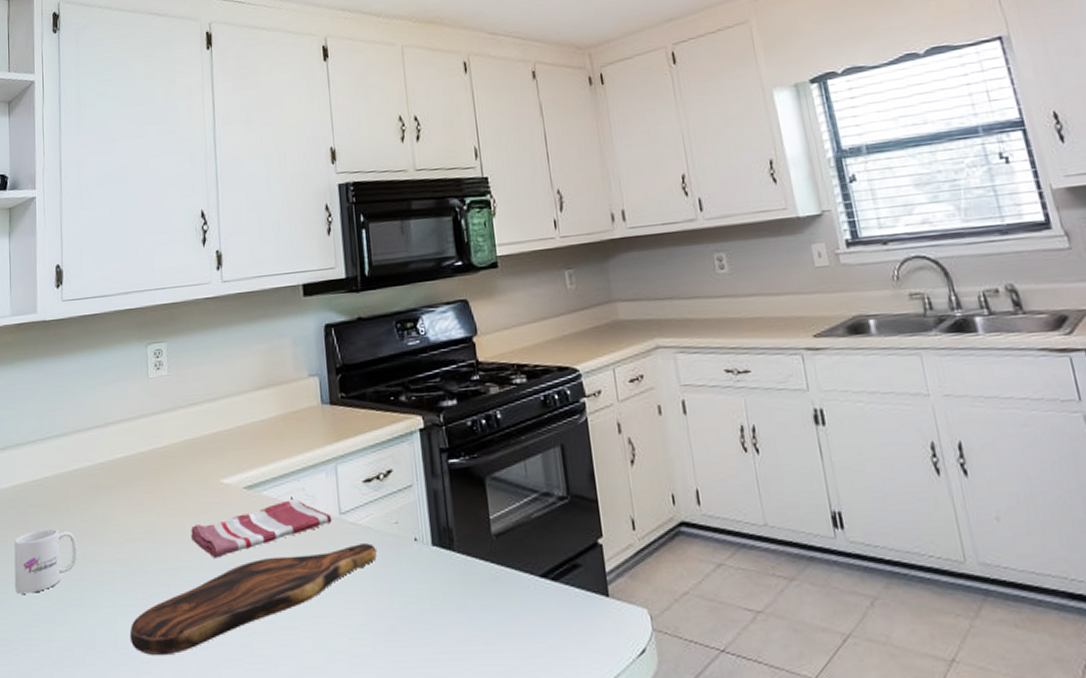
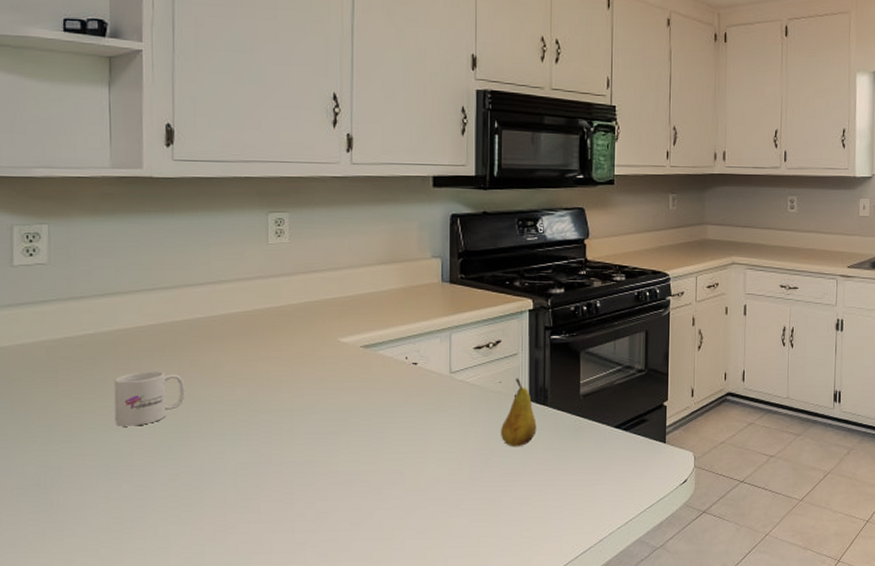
cutting board: present [129,543,377,656] -> none [239,397,480,481]
dish towel: present [191,499,332,559] -> none [306,359,442,403]
fruit: none [402,516,445,608] -> present [500,378,537,447]

